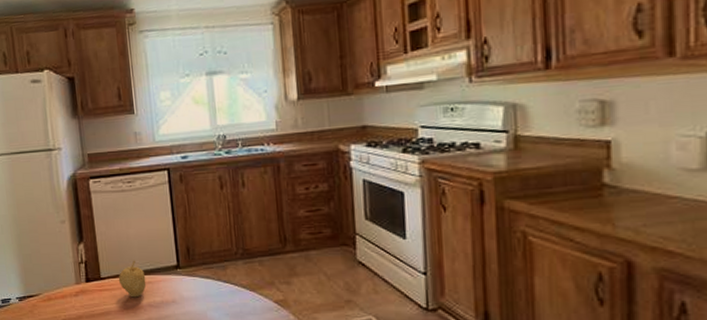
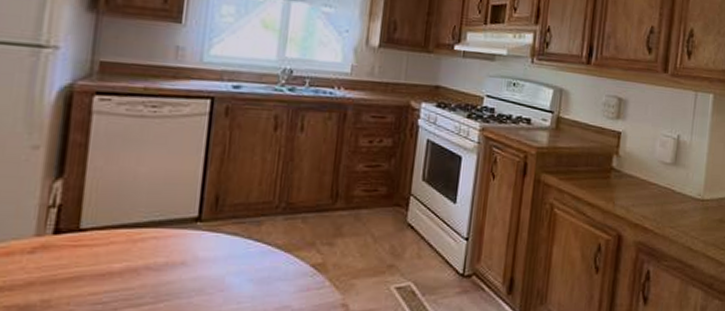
fruit: present [118,260,146,298] -> none [107,207,150,257]

